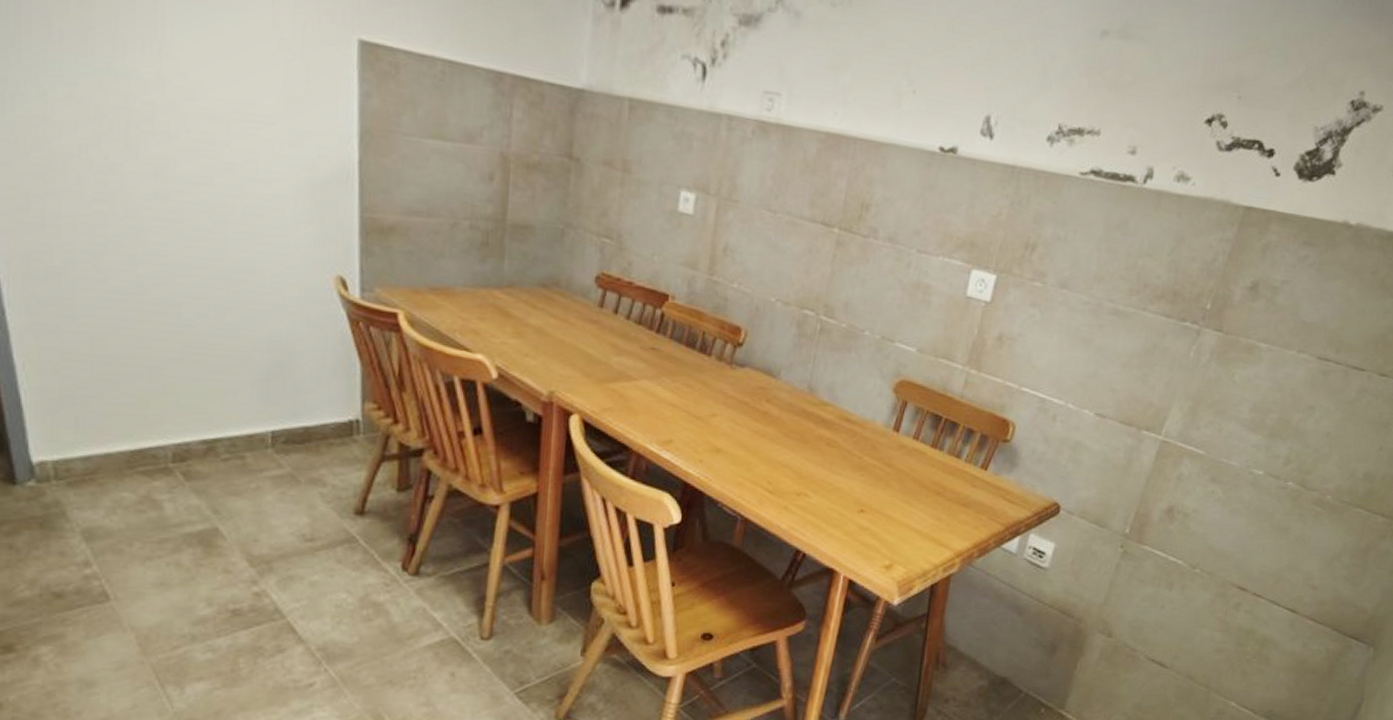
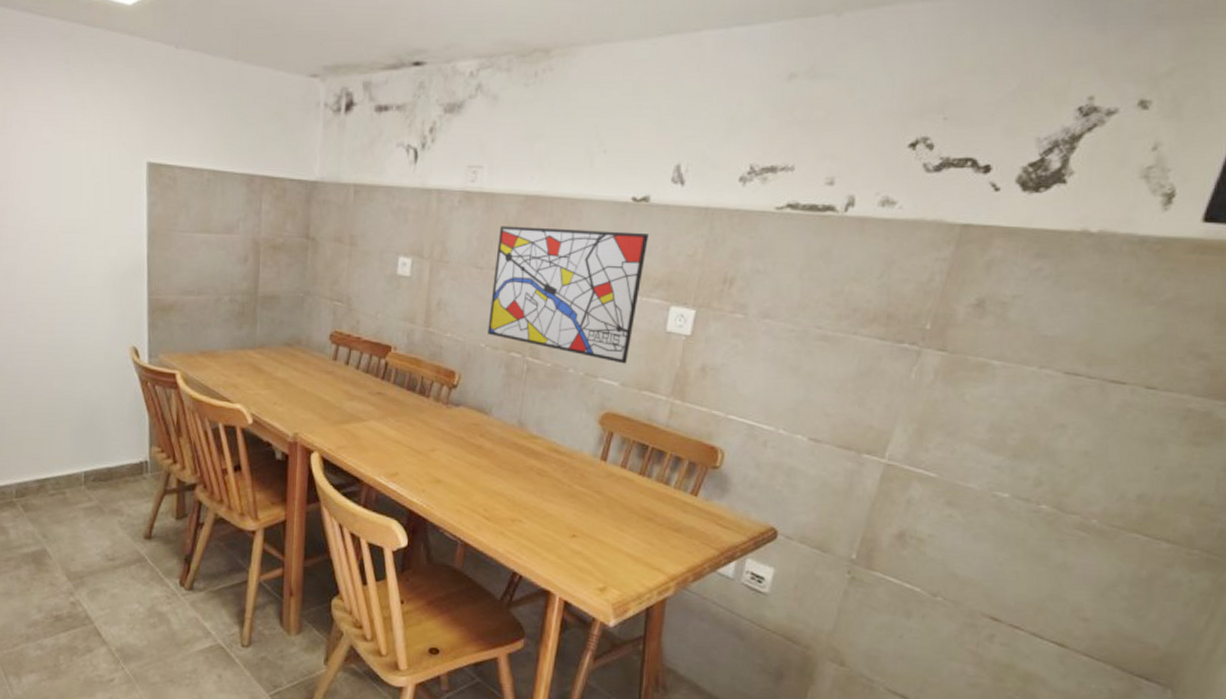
wall art: none [779,165,955,329] -> present [488,226,650,364]

